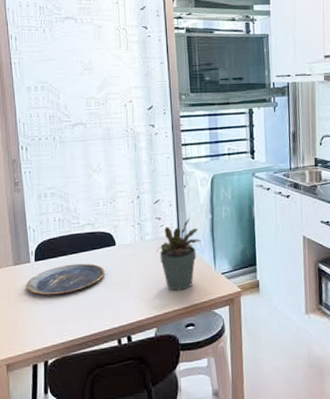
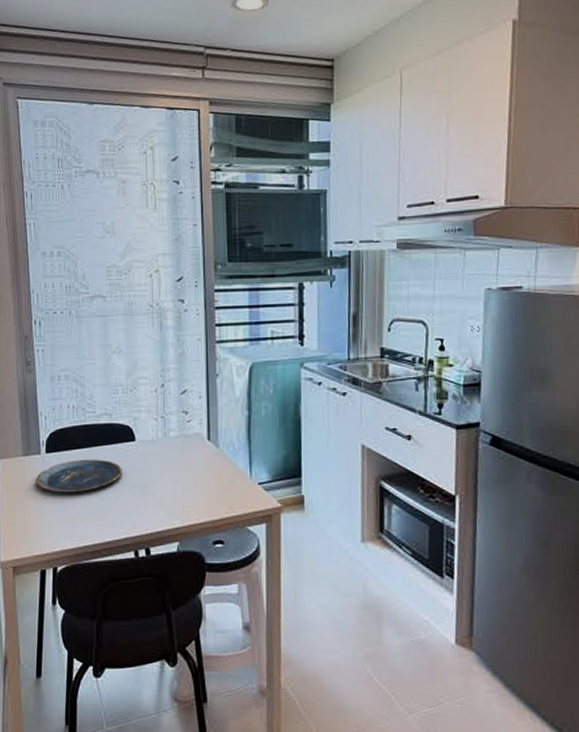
potted plant: present [156,218,201,291] -> none [181,413,235,500]

